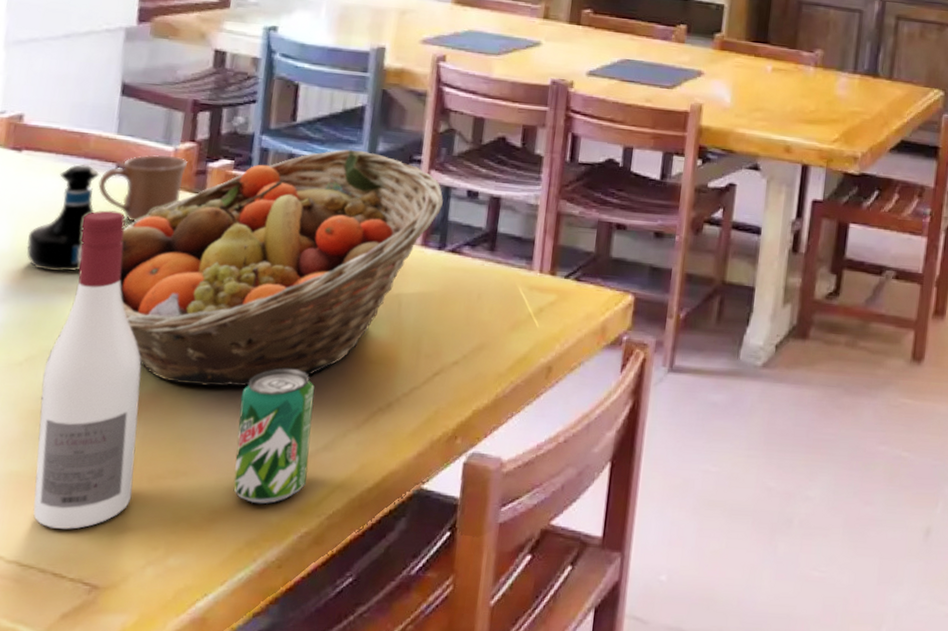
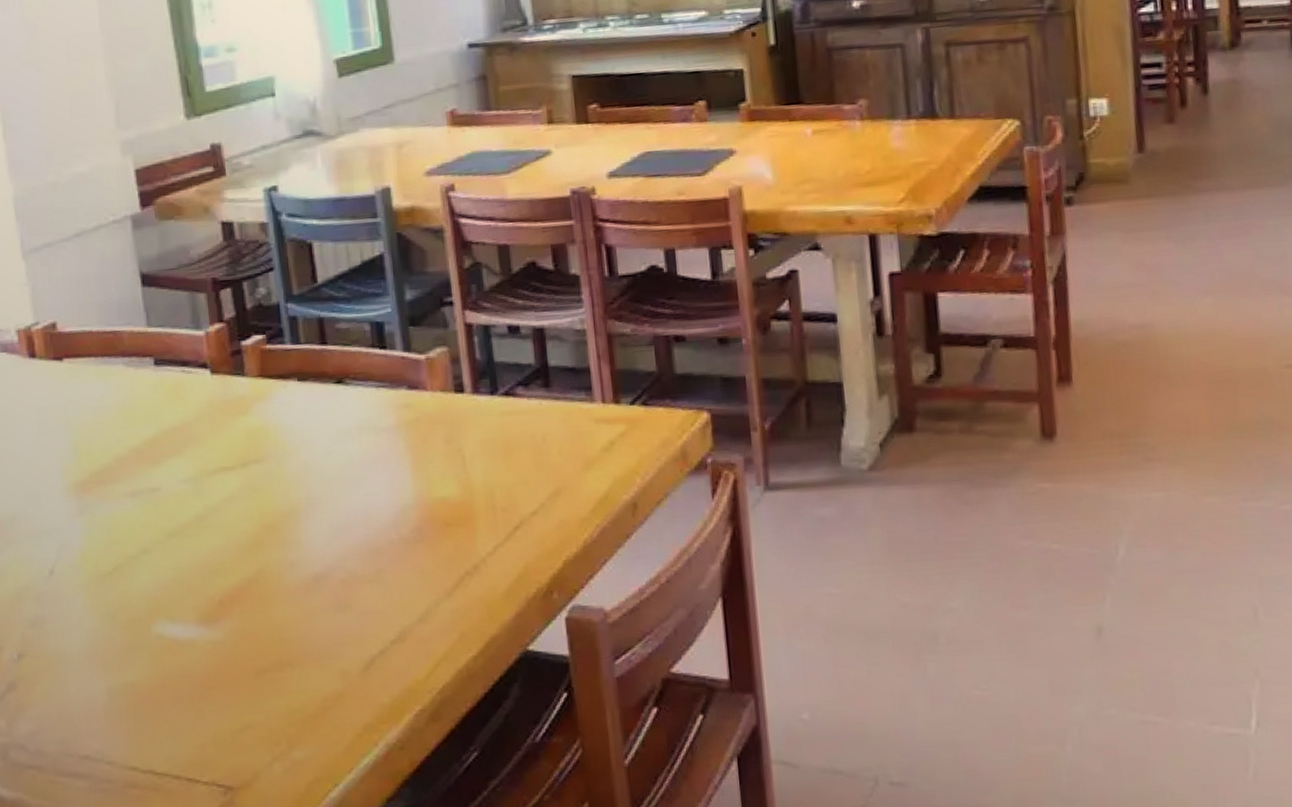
tequila bottle: present [26,164,100,272] -> none [87,363,145,478]
wine bottle: present [33,210,142,530] -> none [132,406,244,734]
mug: present [98,154,188,222] -> none [141,339,222,415]
fruit basket: present [119,149,443,387] -> none [174,301,485,573]
beverage can: present [233,369,315,505] -> none [325,543,410,687]

